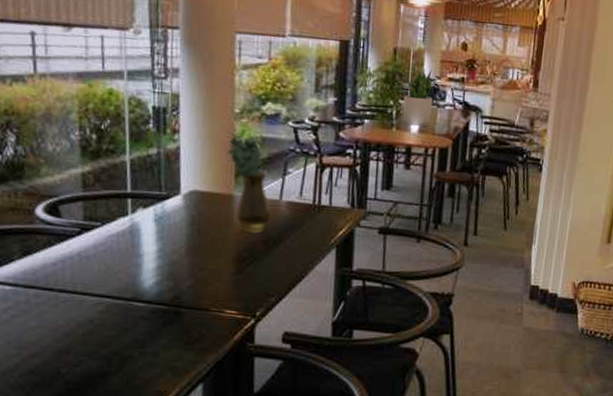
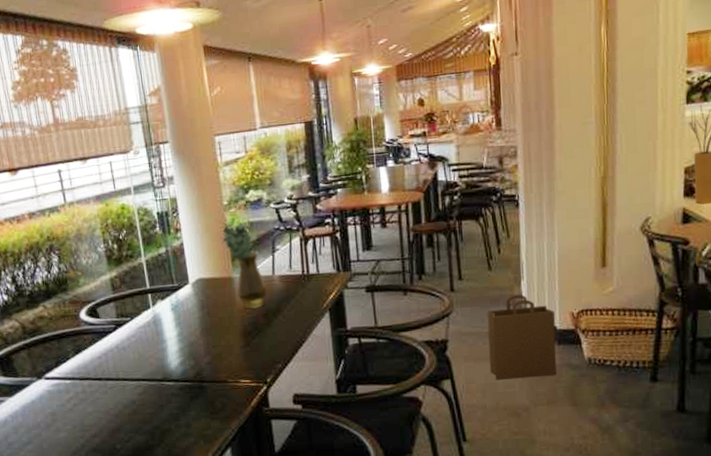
planter: present [403,68,434,128] -> none [370,130,400,188]
shopping bag: none [490,257,559,341] -> present [487,294,557,380]

